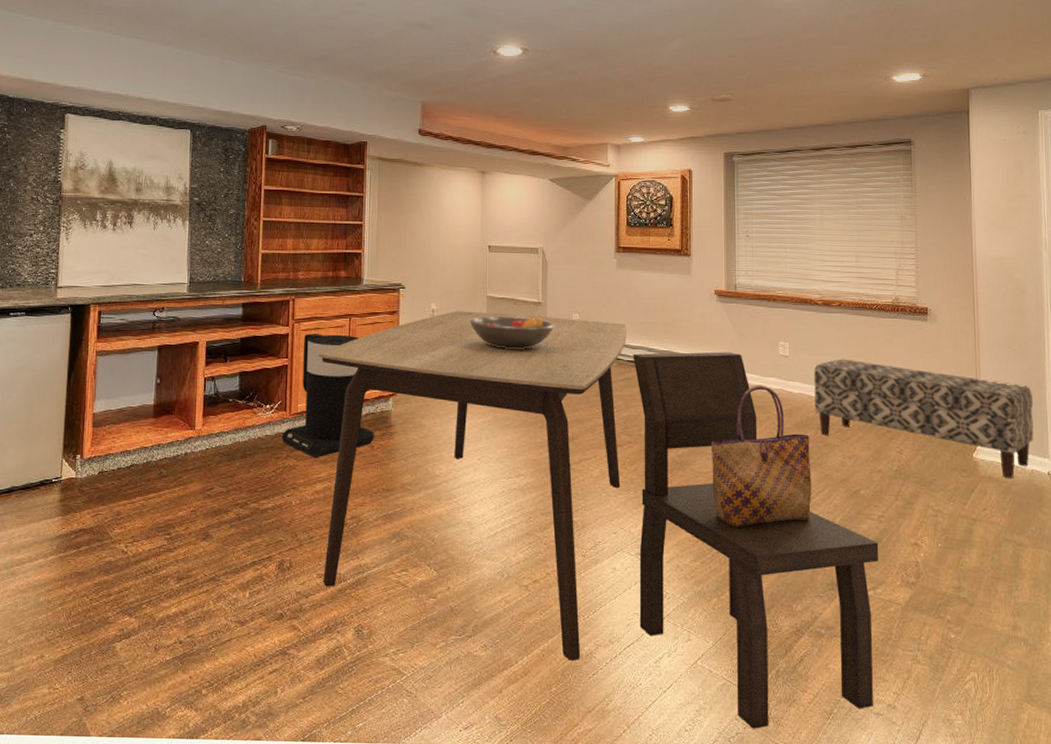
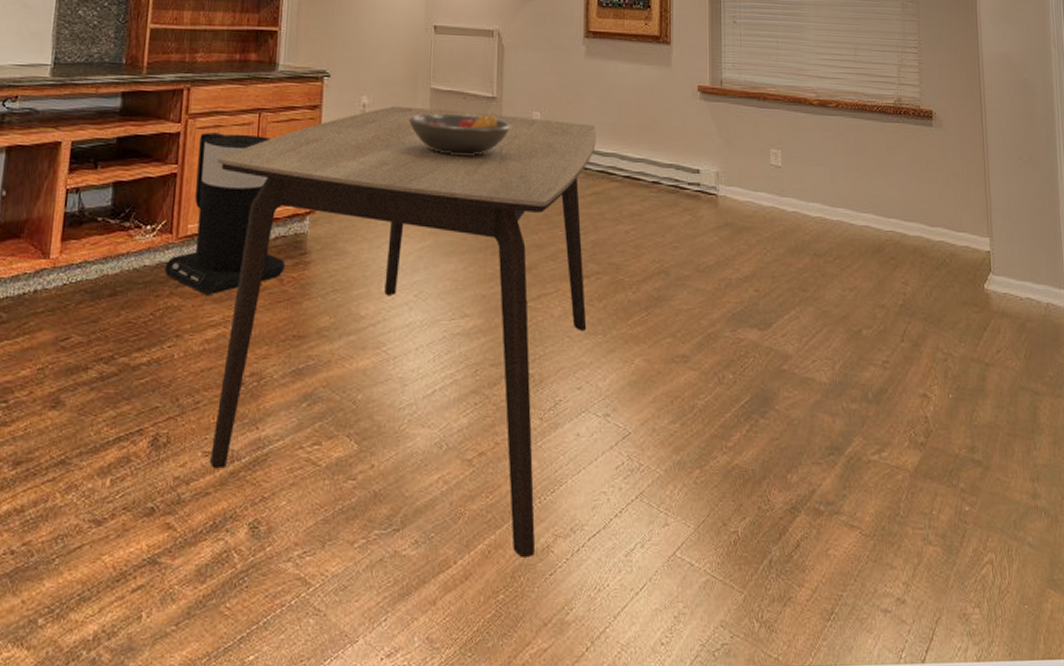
dining chair: present [633,352,879,729] -> none [603,160,884,638]
tote bag: present [710,384,812,527] -> none [692,201,808,378]
bench: present [814,359,1034,479] -> none [810,170,1049,314]

